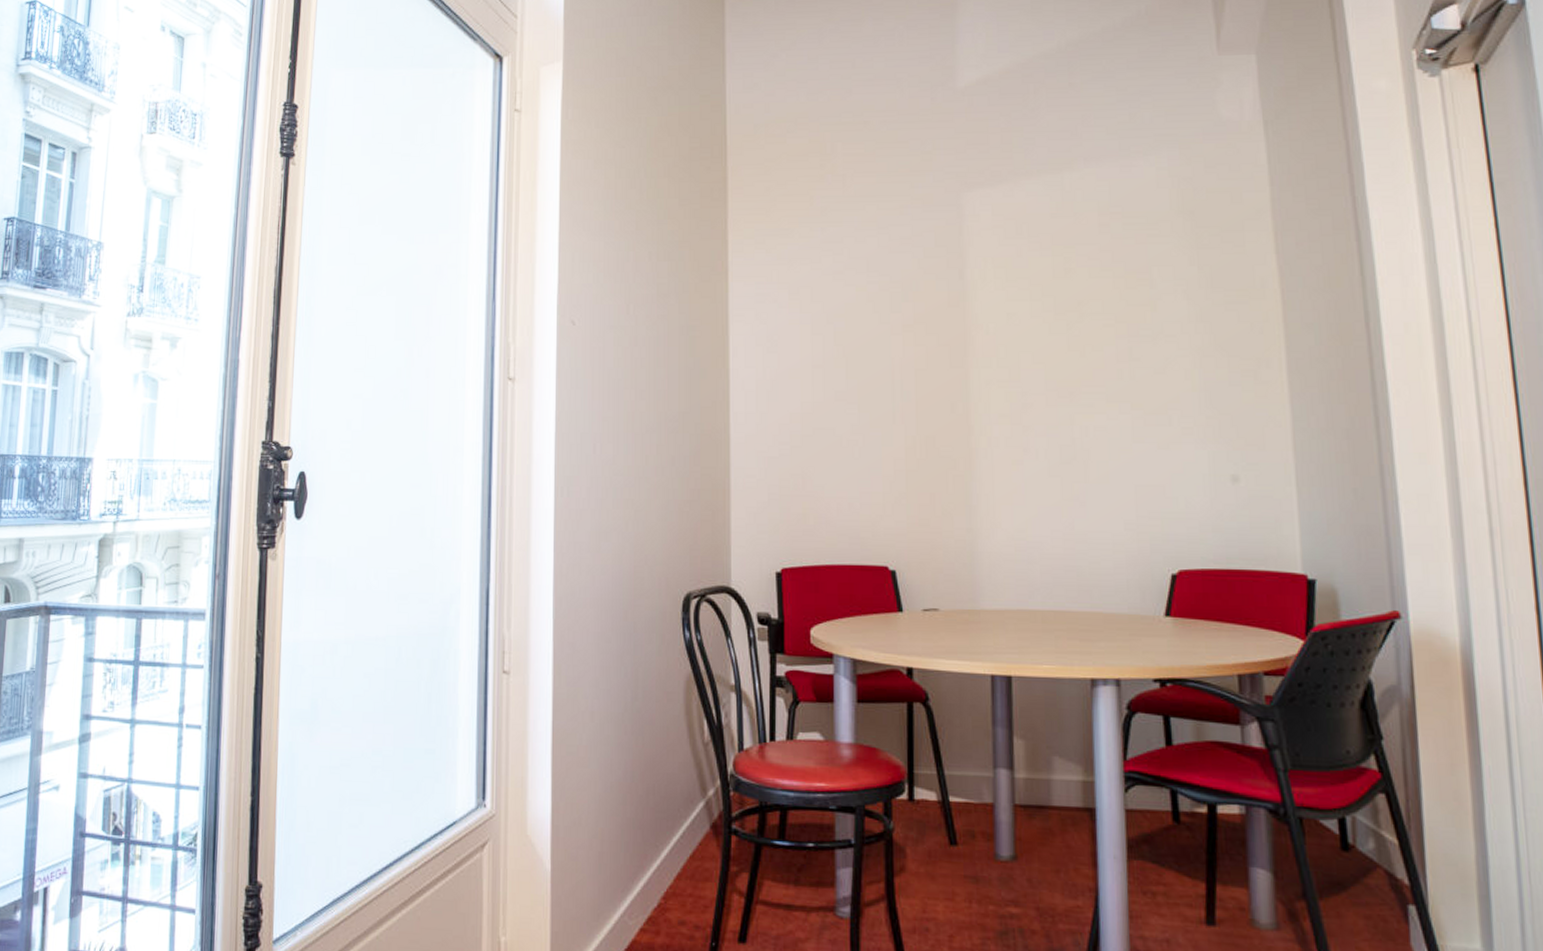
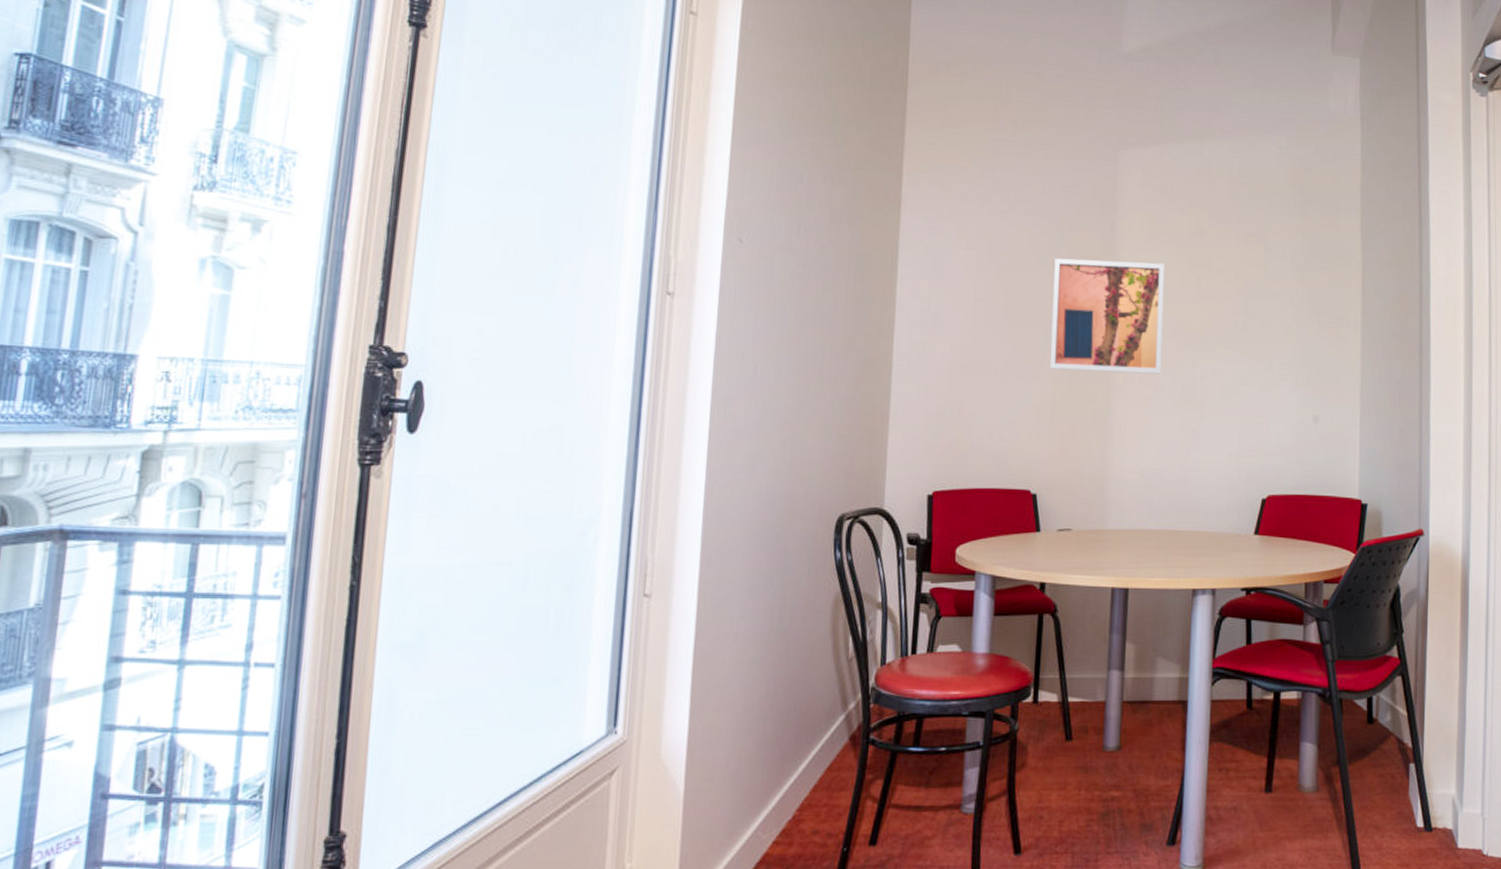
wall art: none [897,311,1032,435] -> present [1049,258,1165,375]

